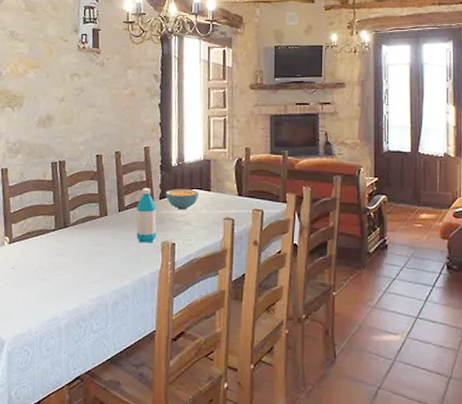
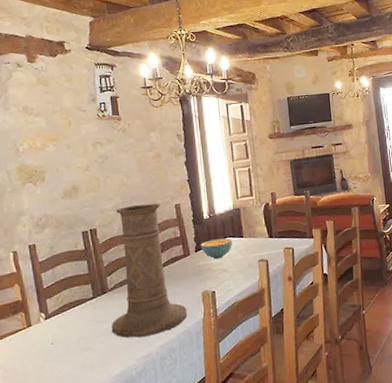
vase: none [68,143,144,278] -> present [111,203,187,338]
water bottle: present [136,188,157,243] -> none [173,243,197,297]

